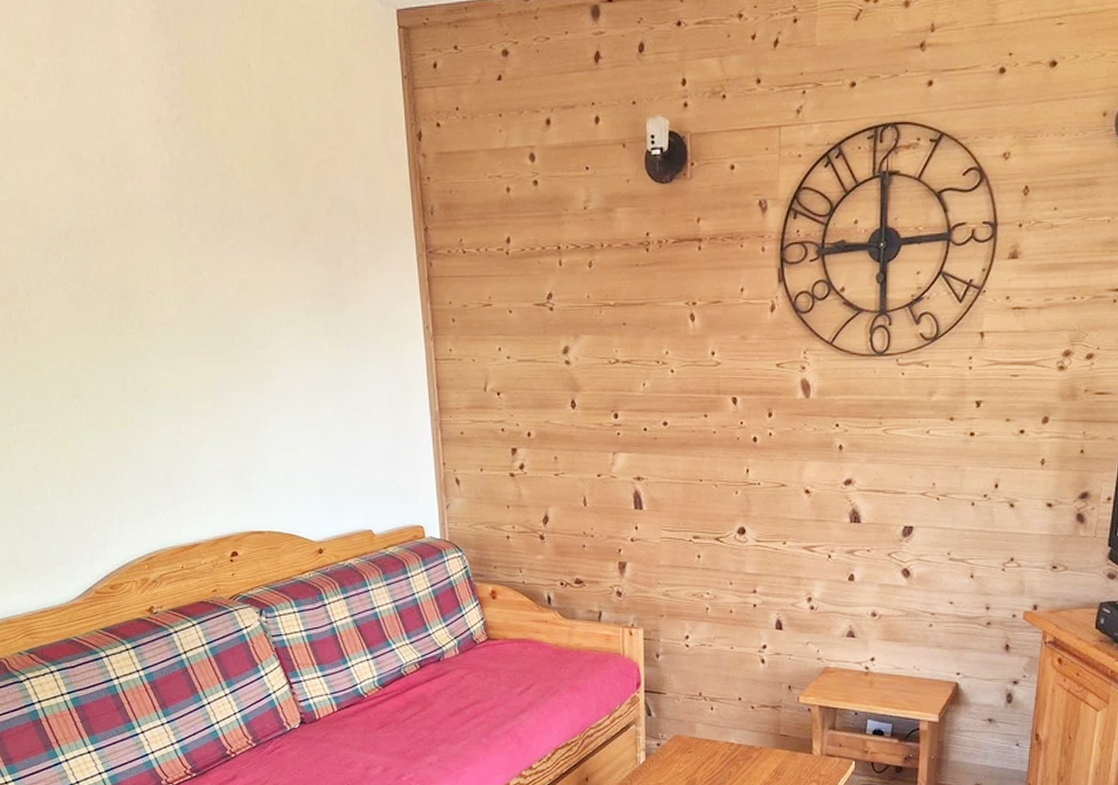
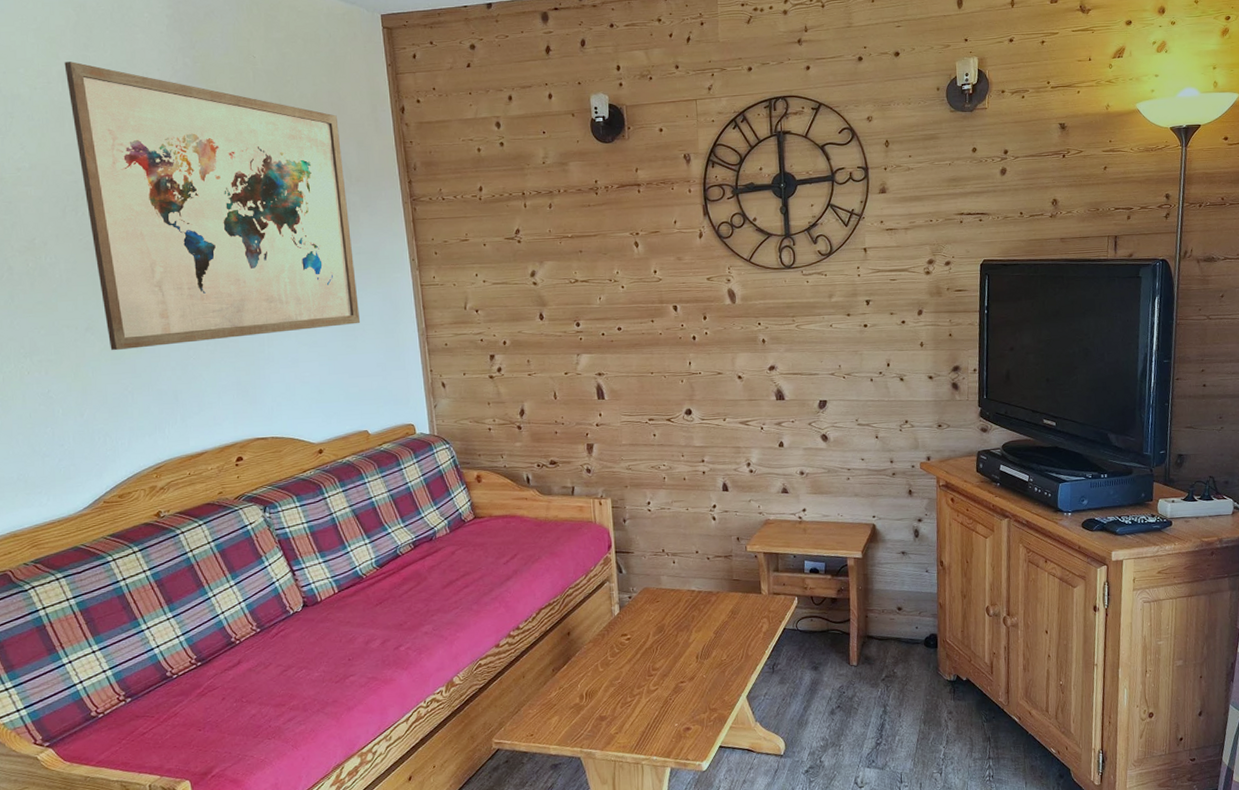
wall art: none [41,71,367,423] -> present [64,61,361,351]

